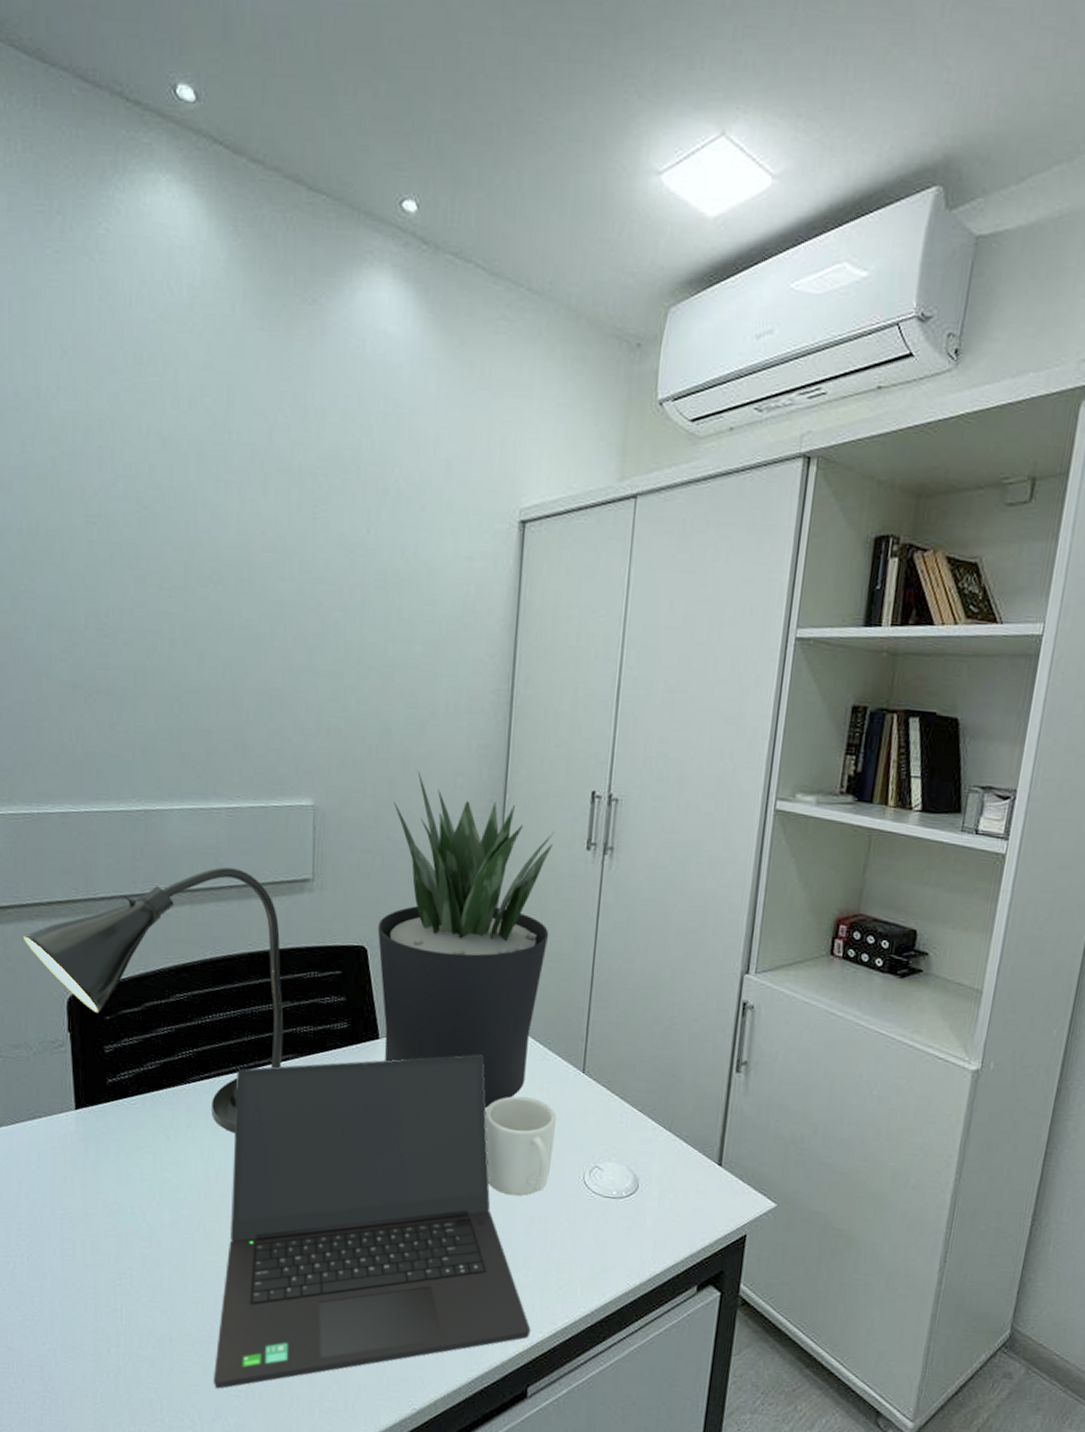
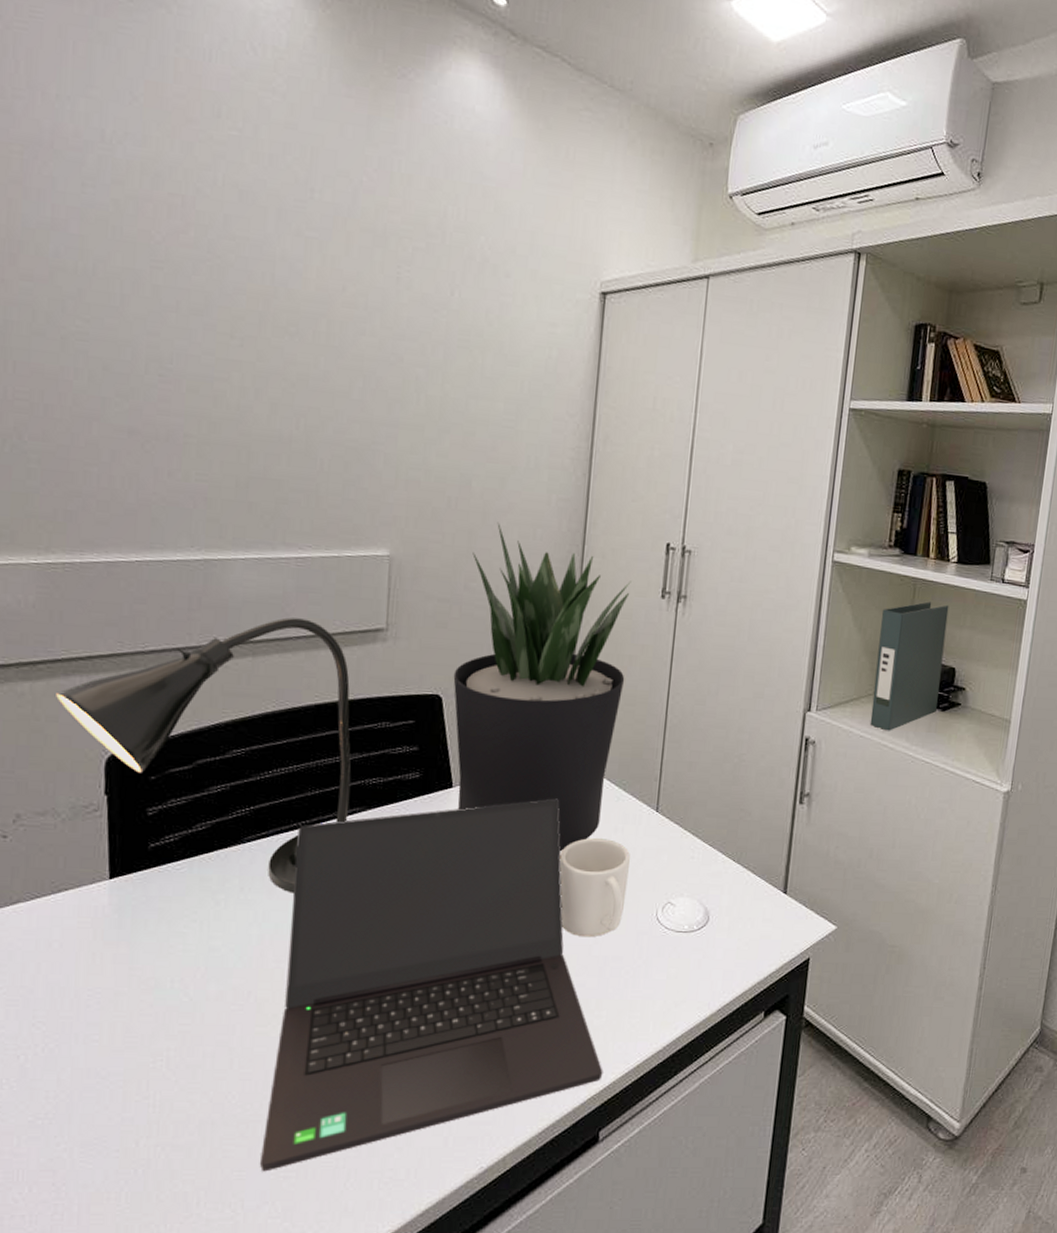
binder: none [816,855,911,998] -> present [870,601,949,731]

